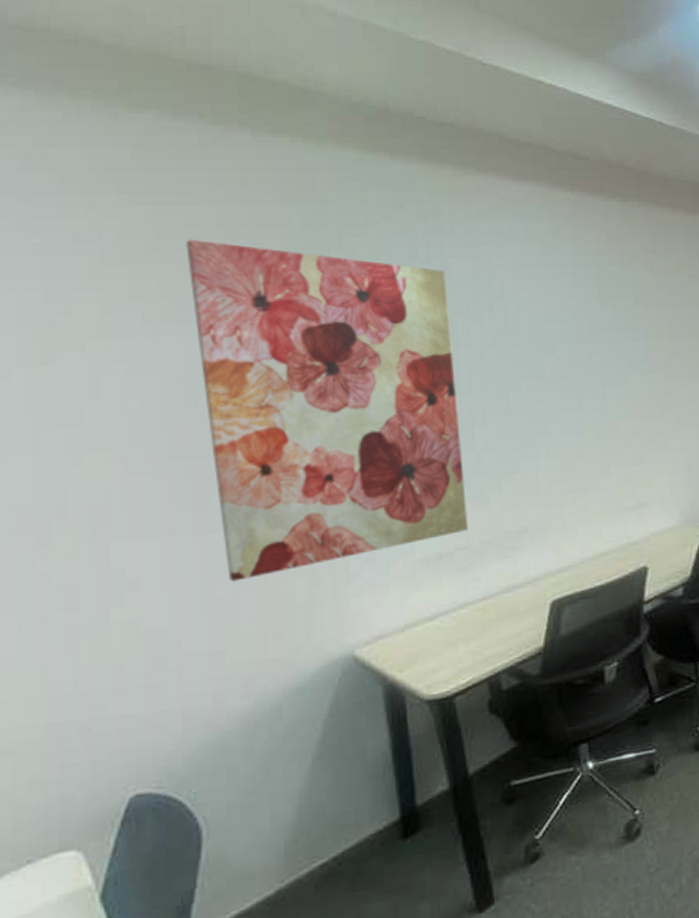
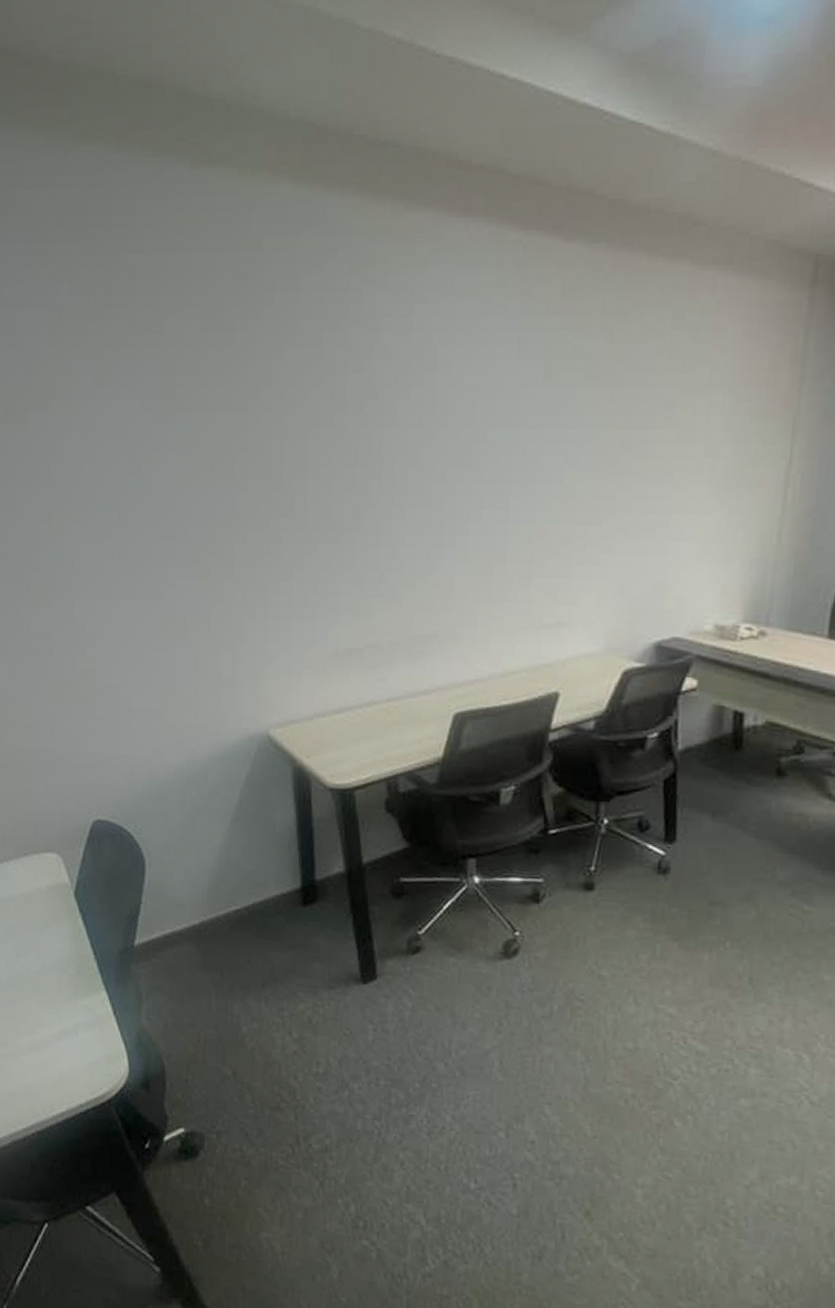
wall art: present [186,239,469,582] -> none [130,292,380,649]

